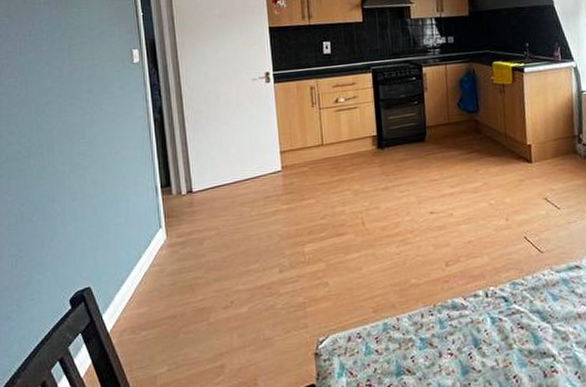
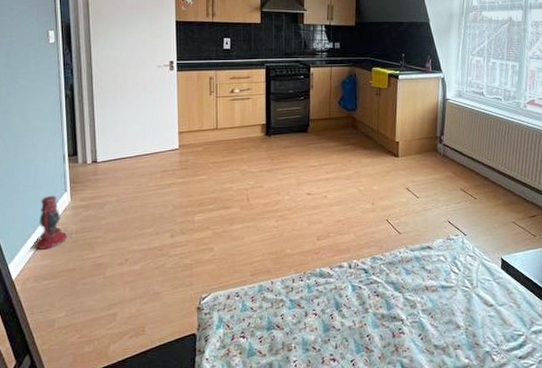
lantern: none [130,232,170,296] -> present [35,195,72,250]

